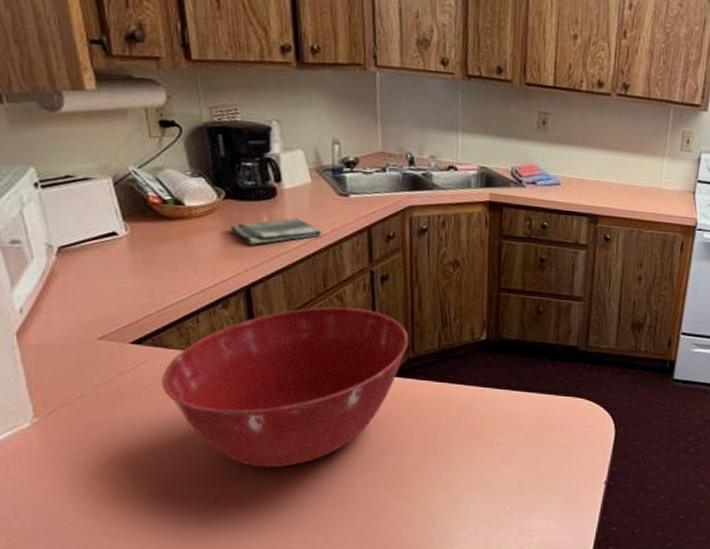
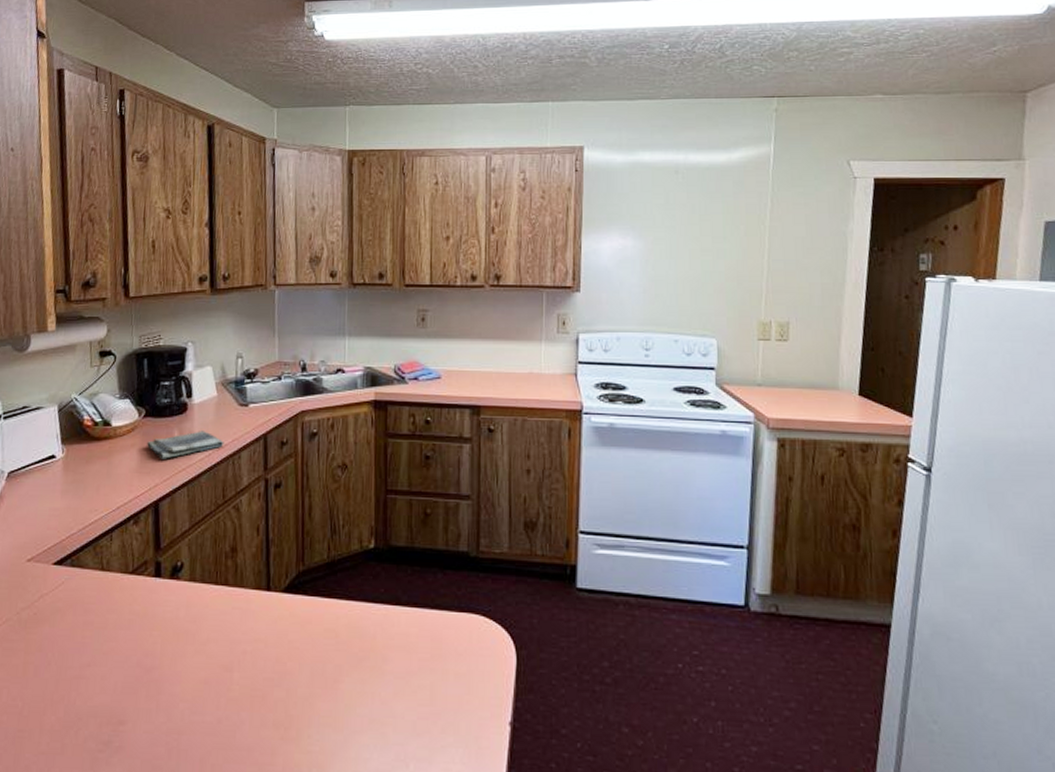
mixing bowl: present [162,307,409,468] -> none [74,518,299,702]

